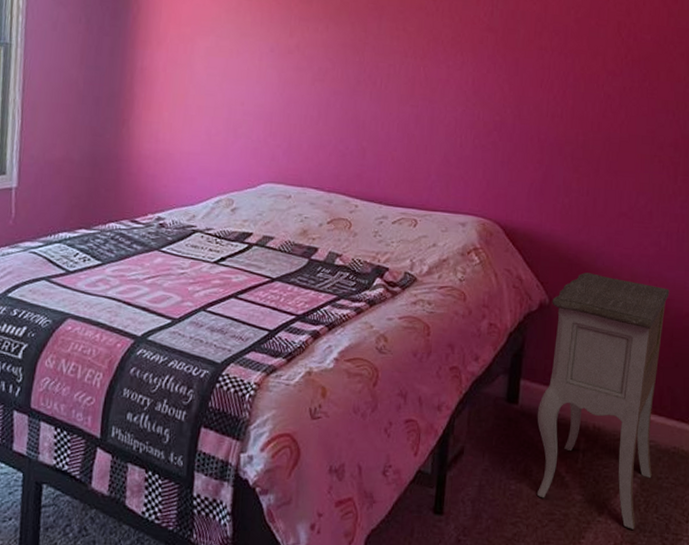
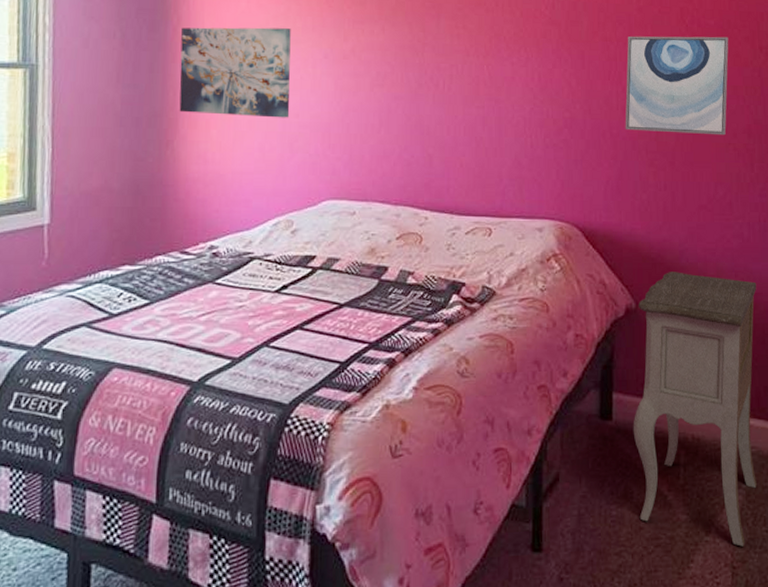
wall art: none [135,16,241,106] -> present [179,27,291,118]
wall art: none [553,46,664,148] -> present [625,36,729,136]

